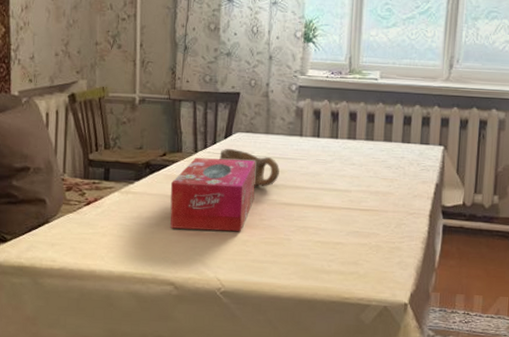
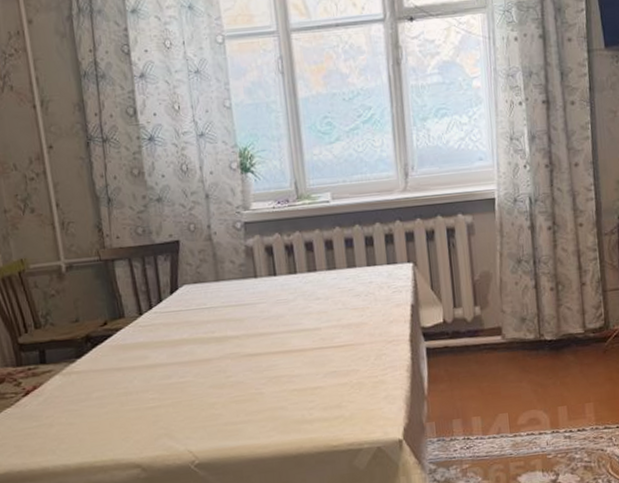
tissue box: present [170,158,256,232] -> none [119,312,216,404]
bowl: present [219,148,280,187] -> none [168,304,239,342]

